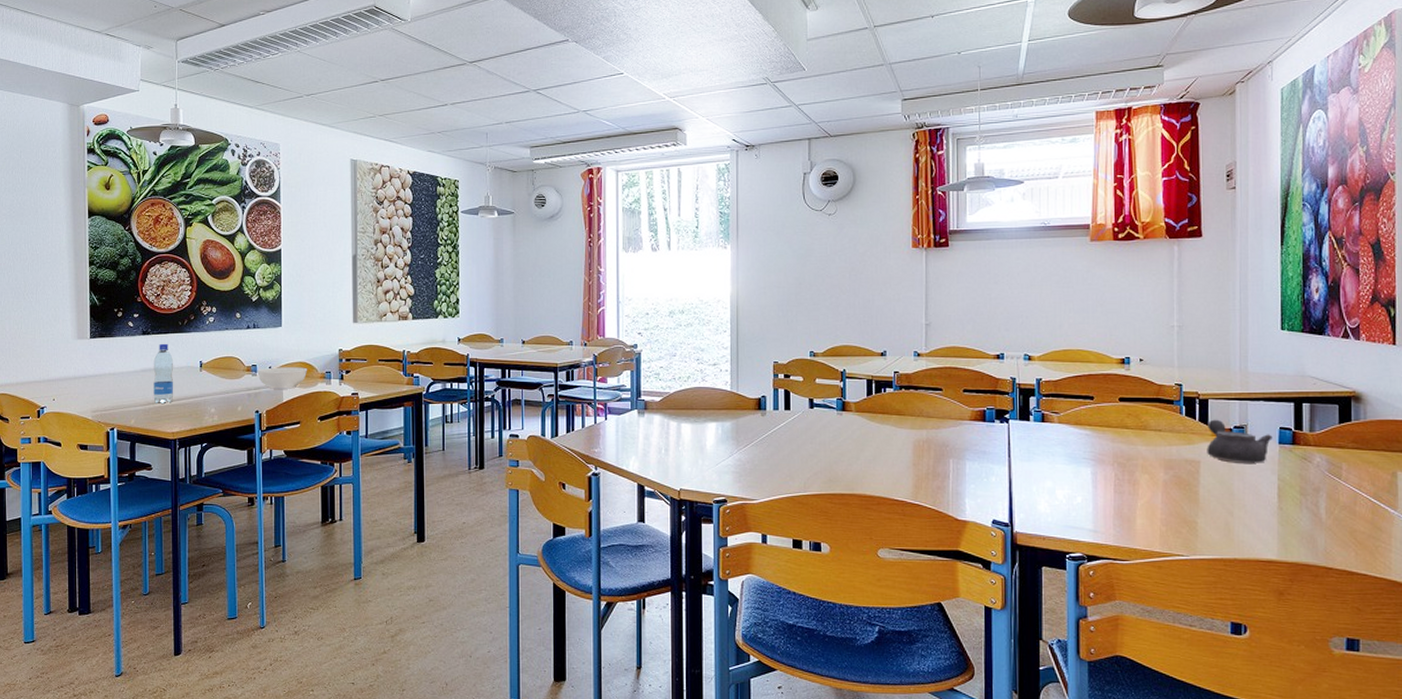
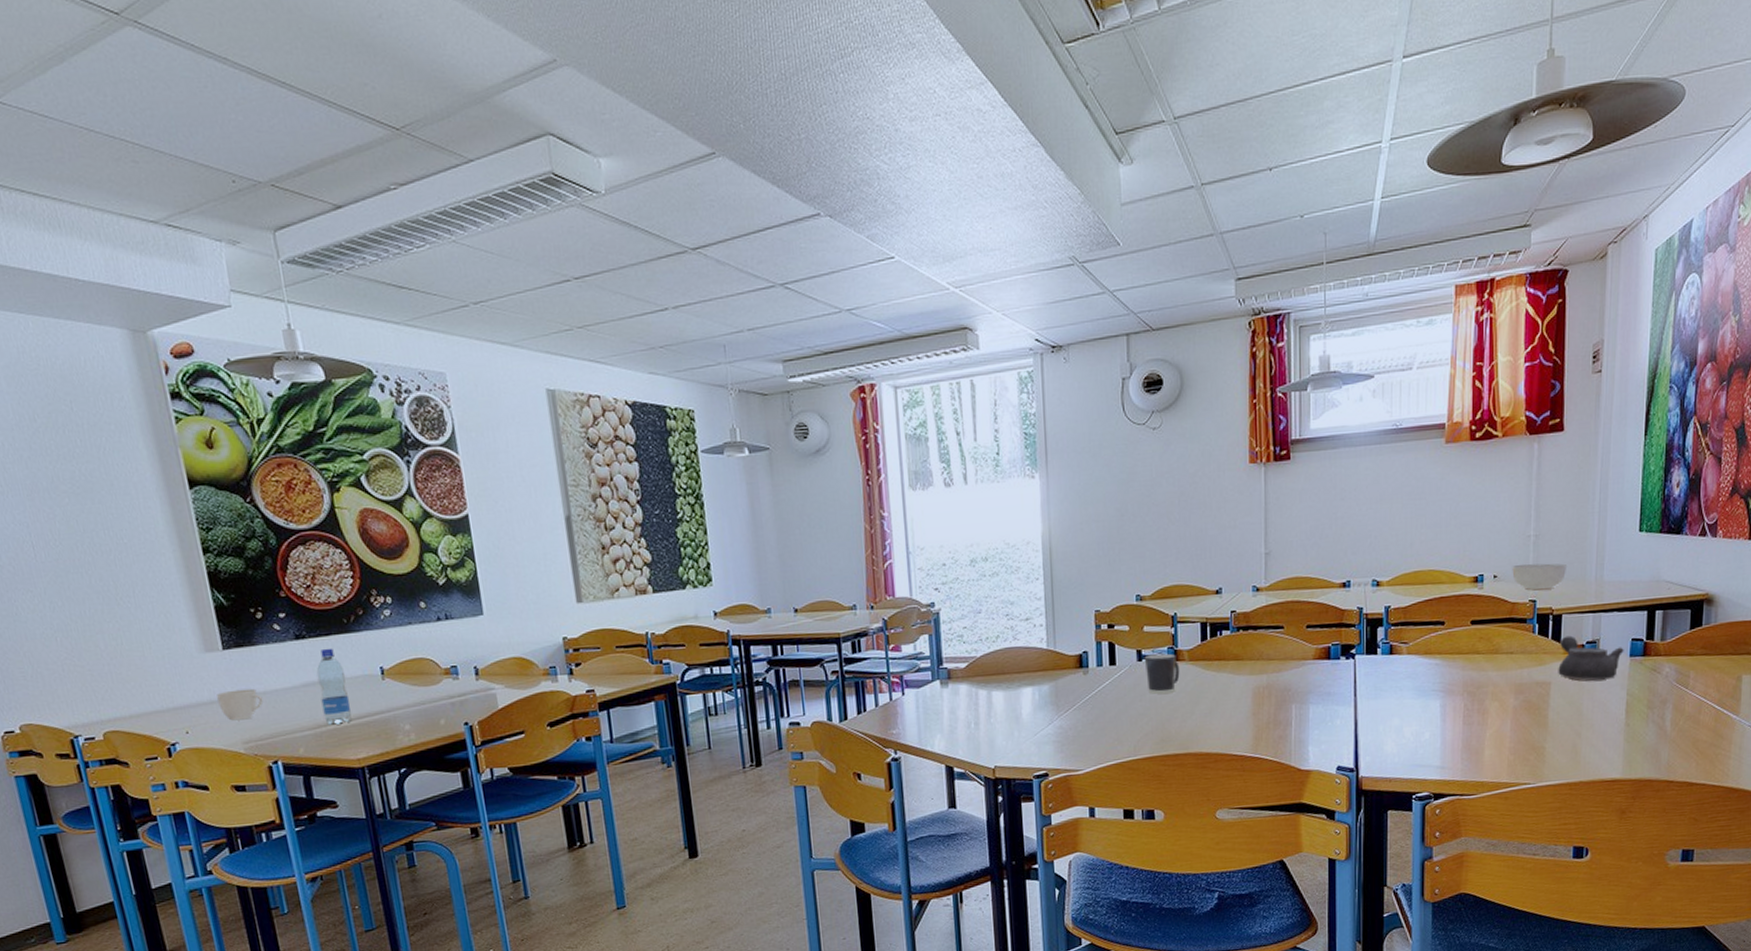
cup: none [80,370,112,394] -> present [217,688,264,721]
bowl: present [257,367,308,389] -> none [459,663,526,694]
mug: none [815,404,847,438] -> present [1144,653,1180,694]
bowl: none [1157,352,1212,375] -> present [1512,563,1568,591]

